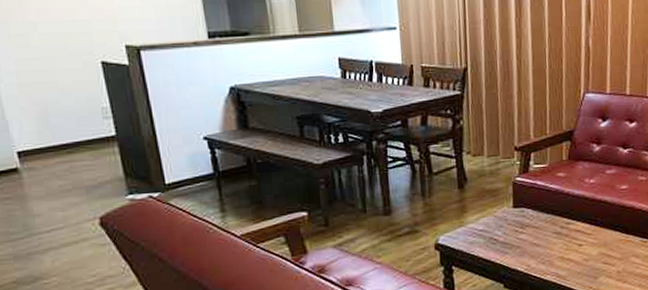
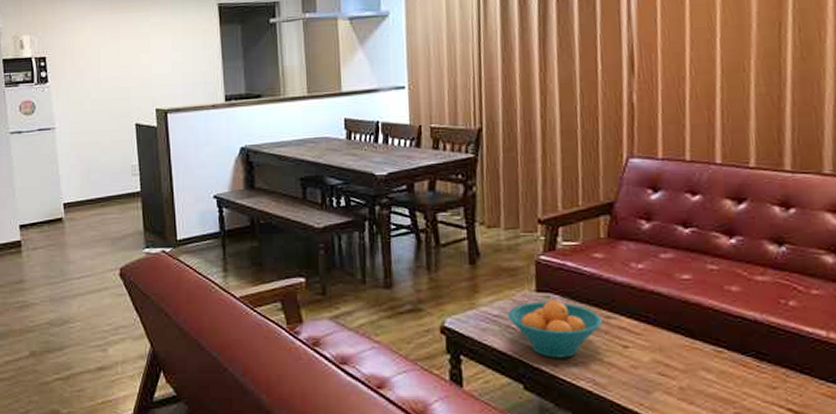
fruit bowl: none [490,213,564,260] -> present [507,300,602,358]

